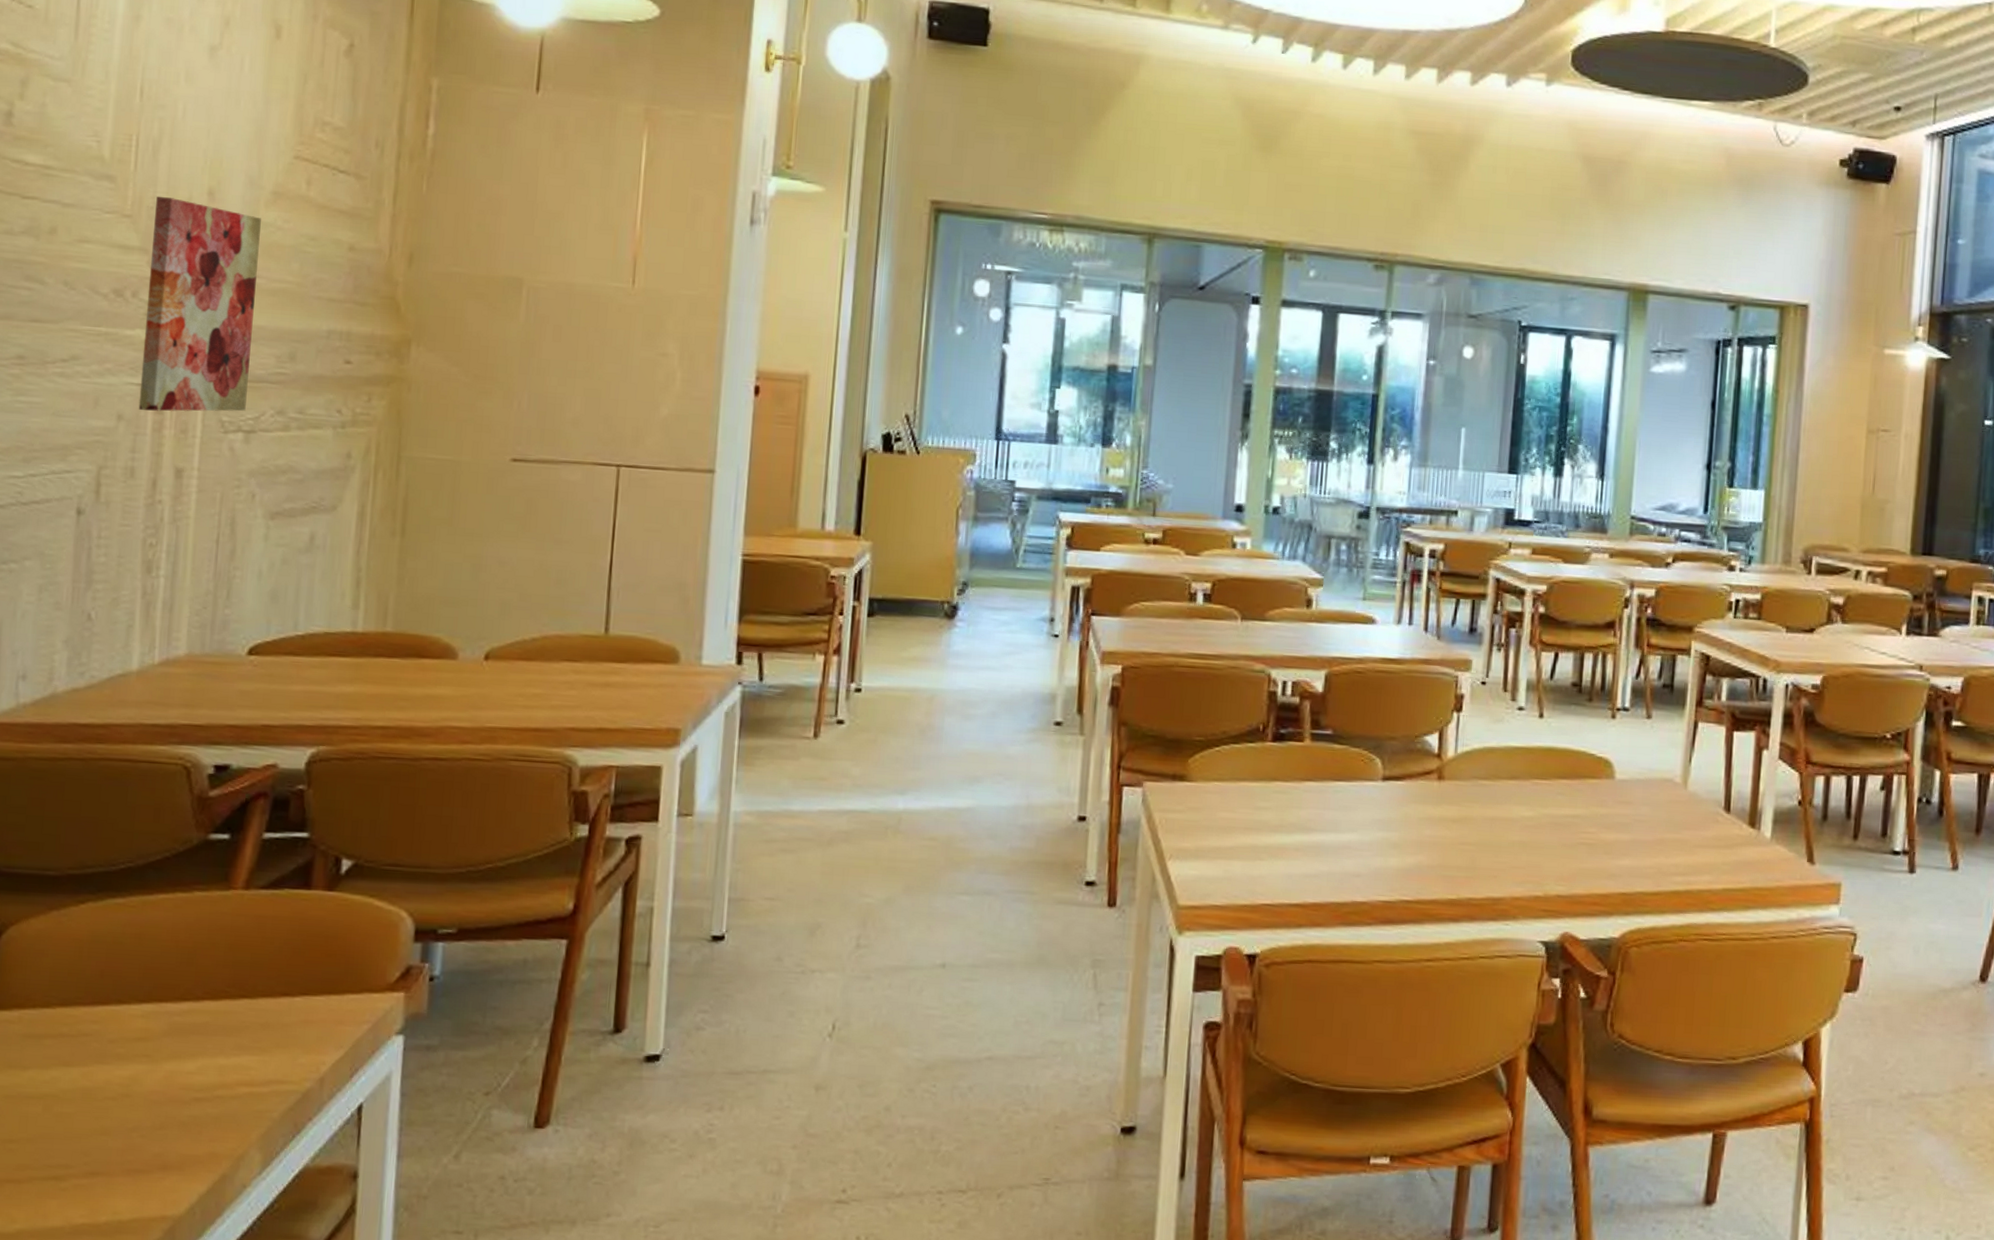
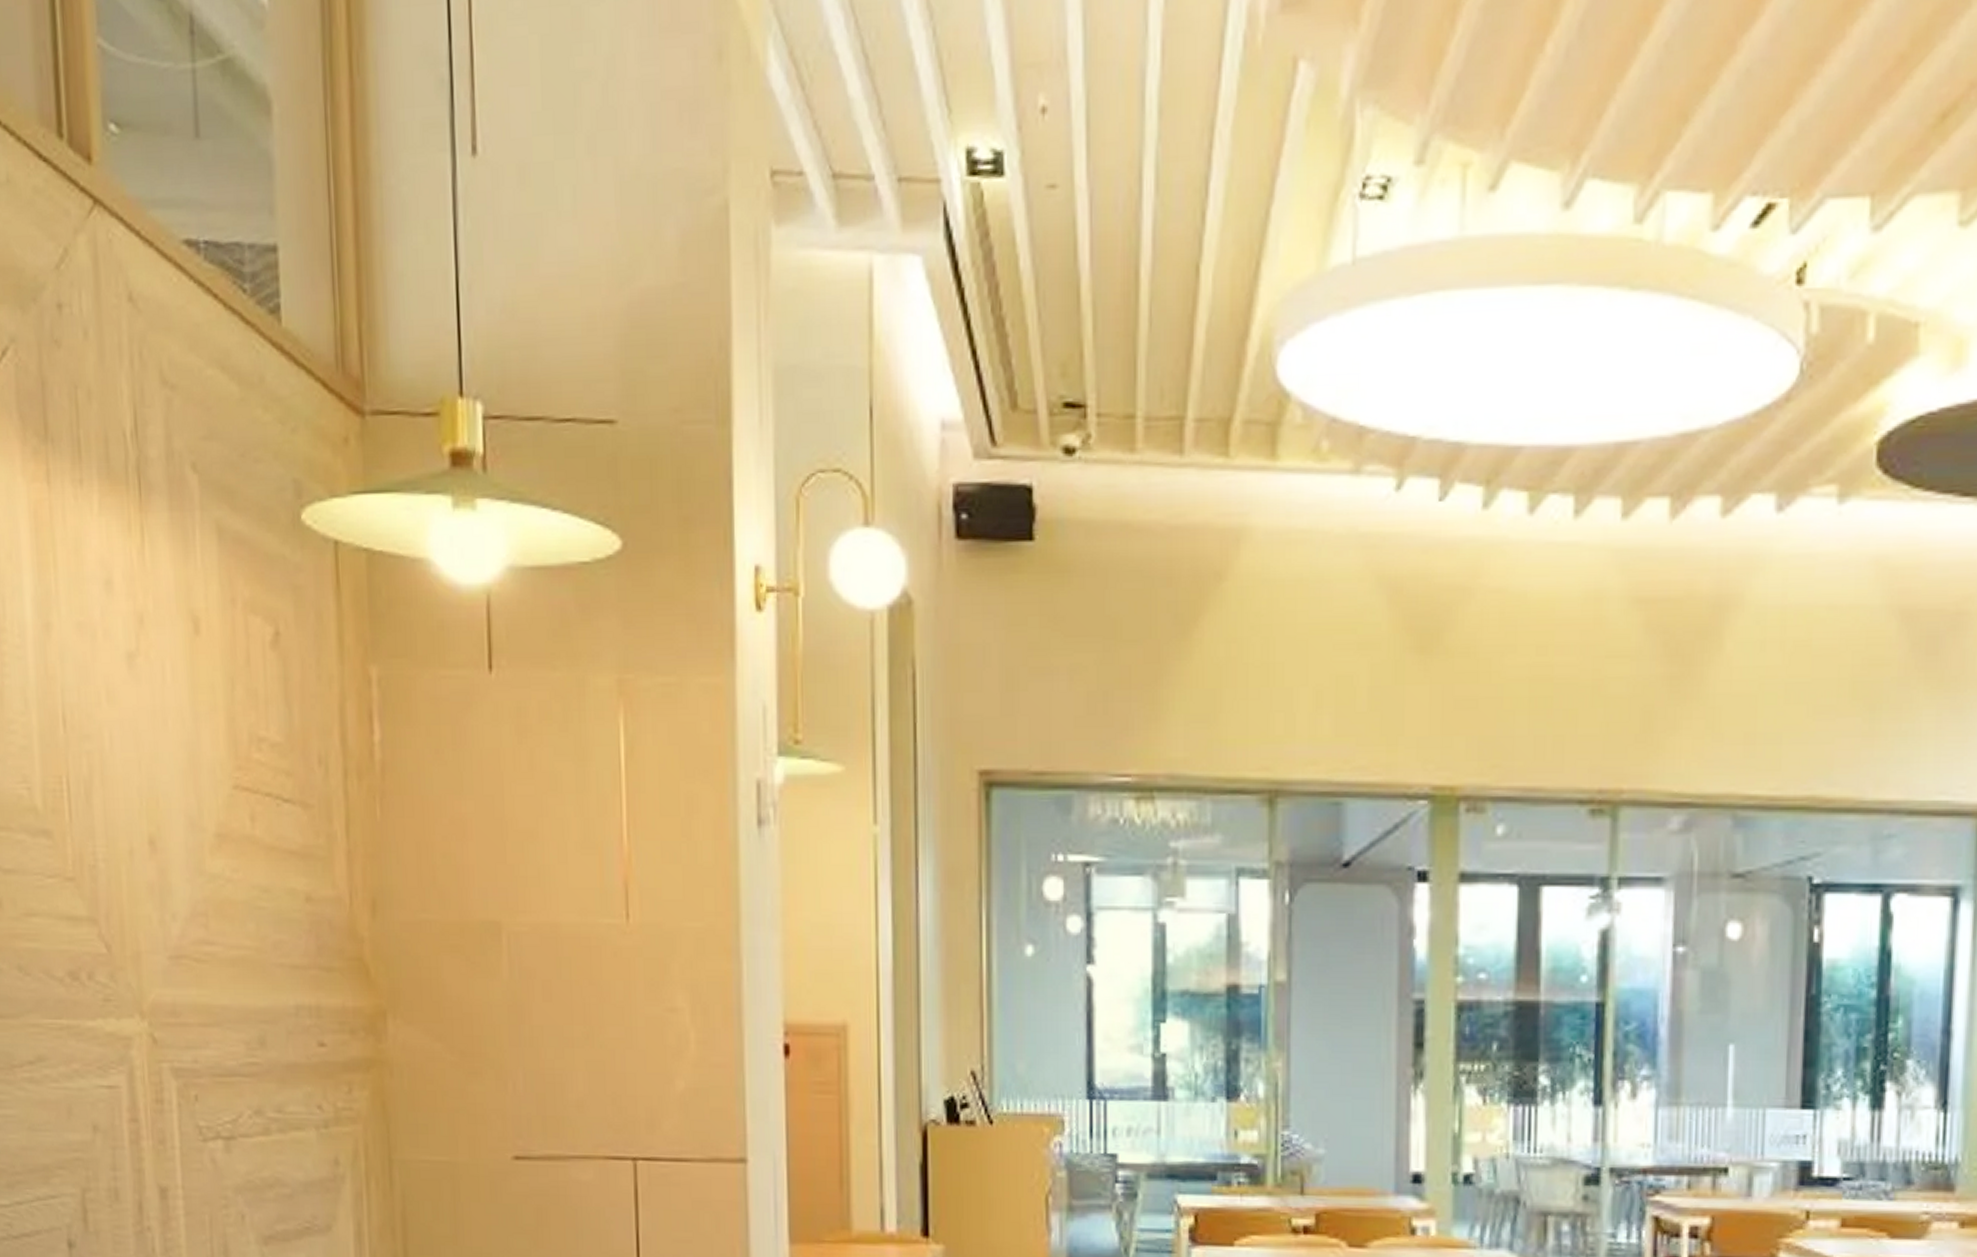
wall art: present [138,196,261,412] -> none [96,851,222,1119]

